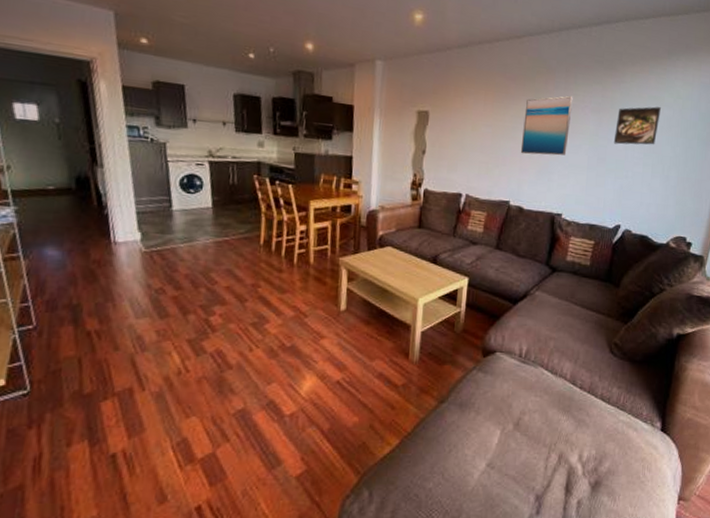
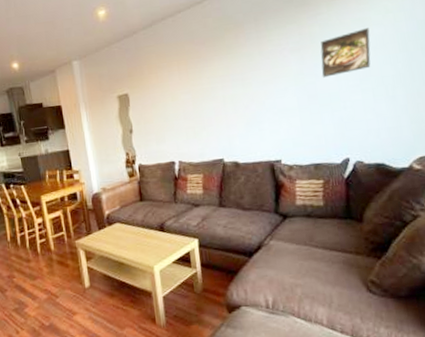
wall art: present [520,95,573,156] -> none [220,42,273,111]

